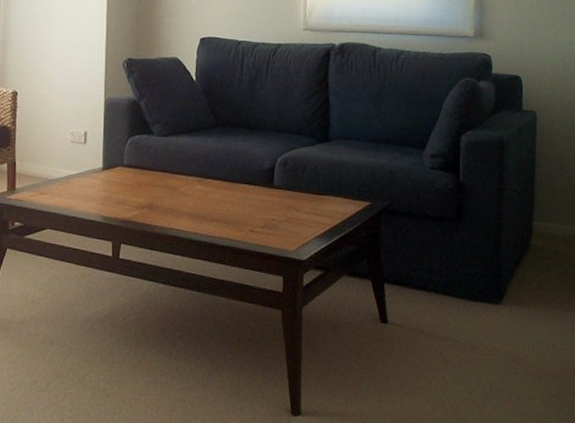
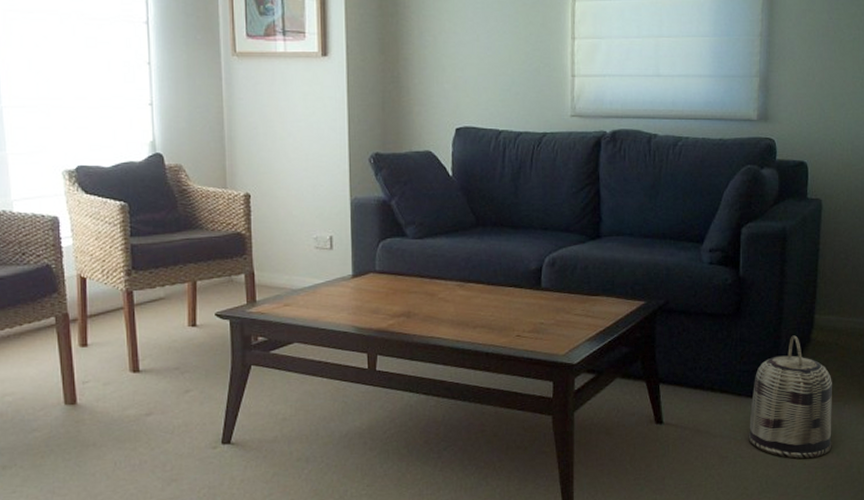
basket: none [471,241,555,366] -> present [748,335,832,460]

